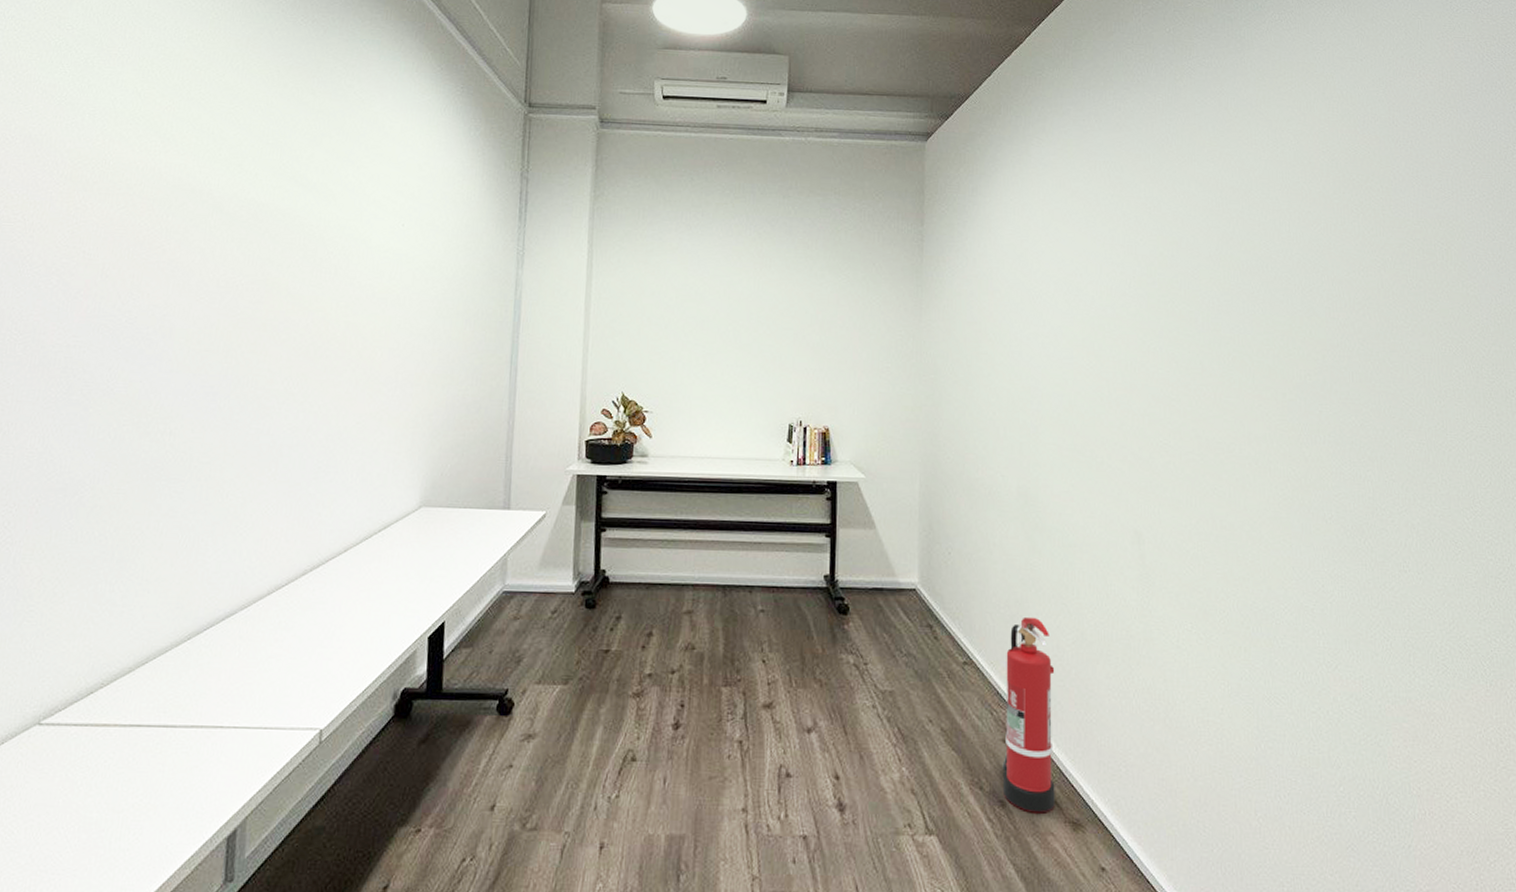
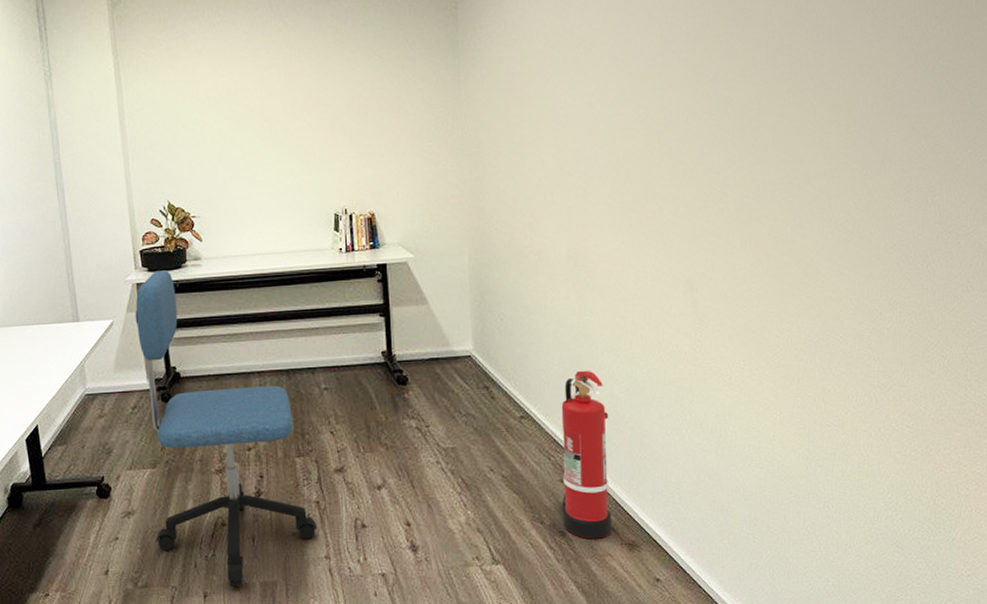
office chair: none [555,464,737,838] -> present [135,270,317,587]

